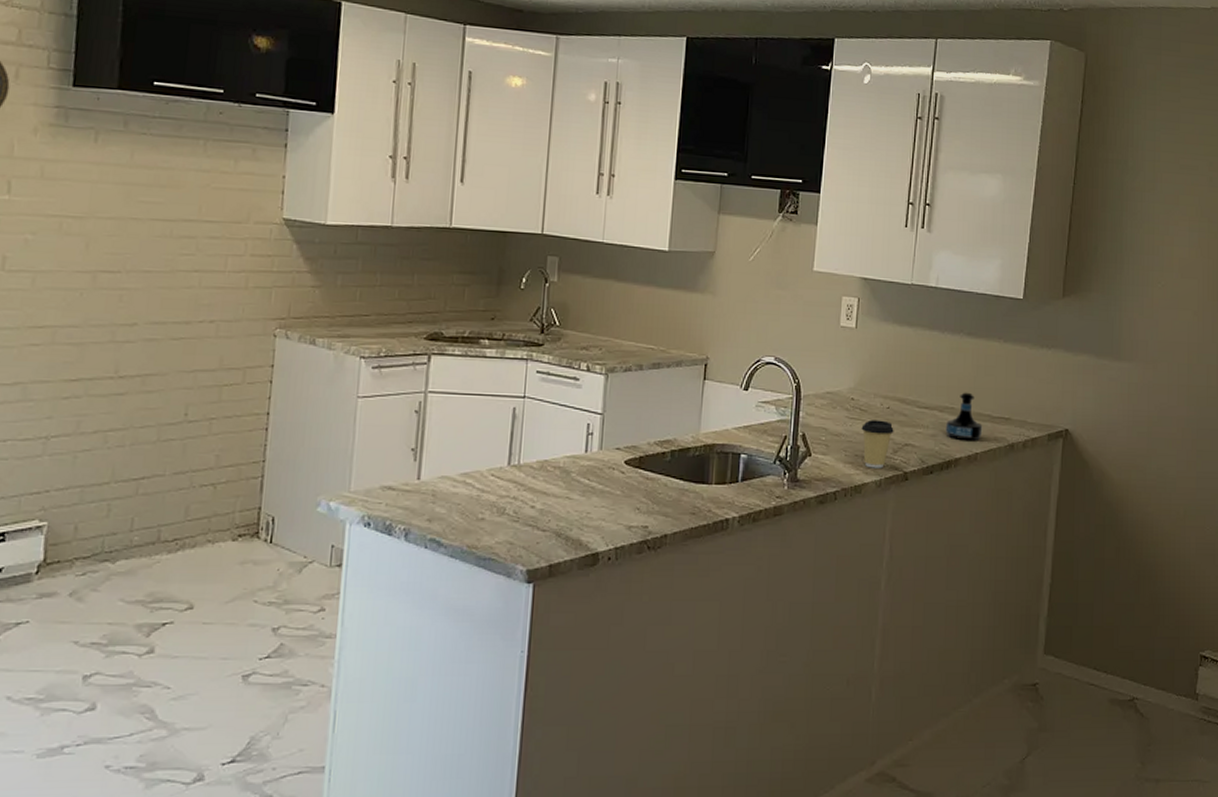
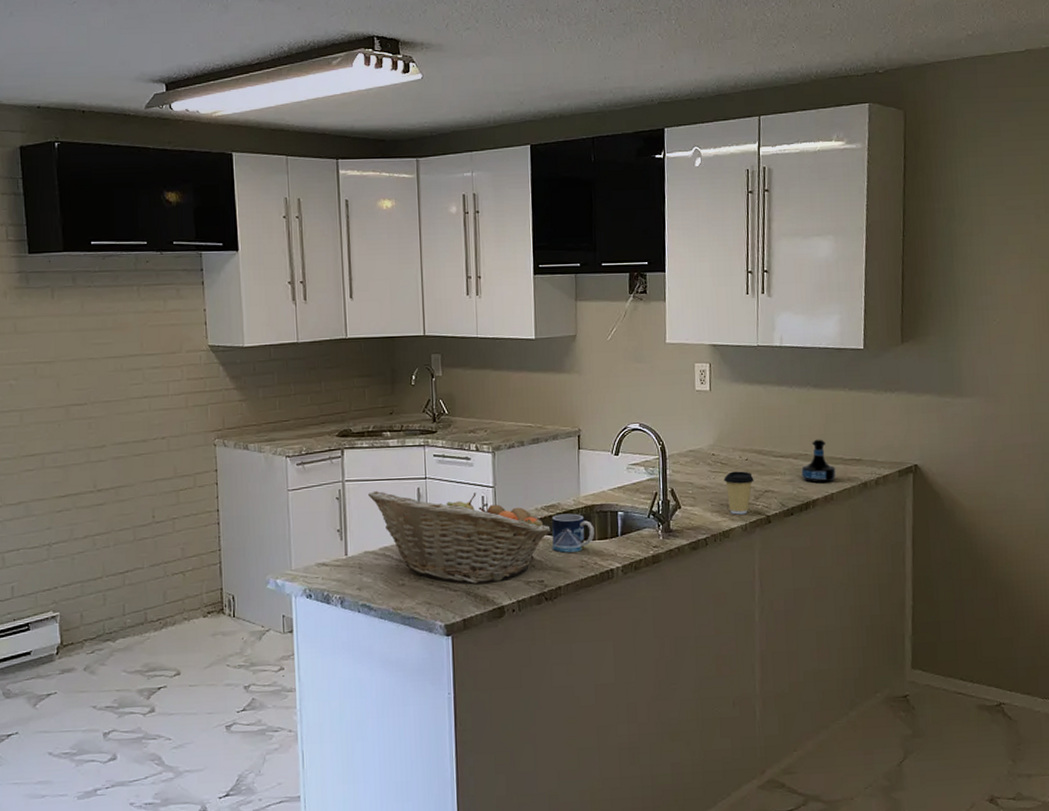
fruit basket: none [454,407,664,524] -> present [368,491,552,584]
mug: none [662,451,712,496] -> present [551,513,594,553]

